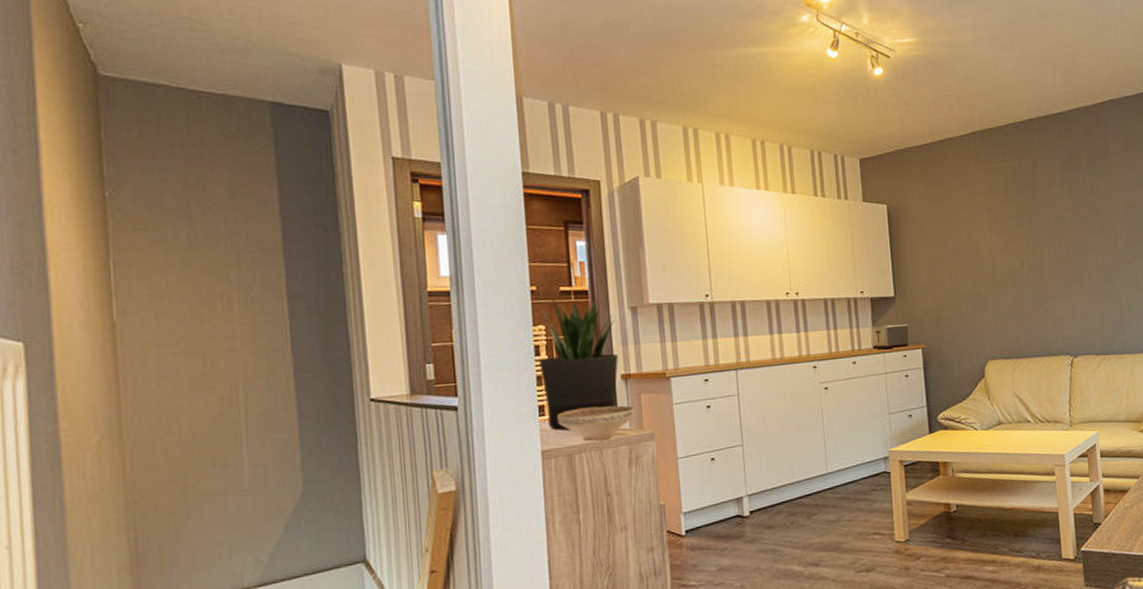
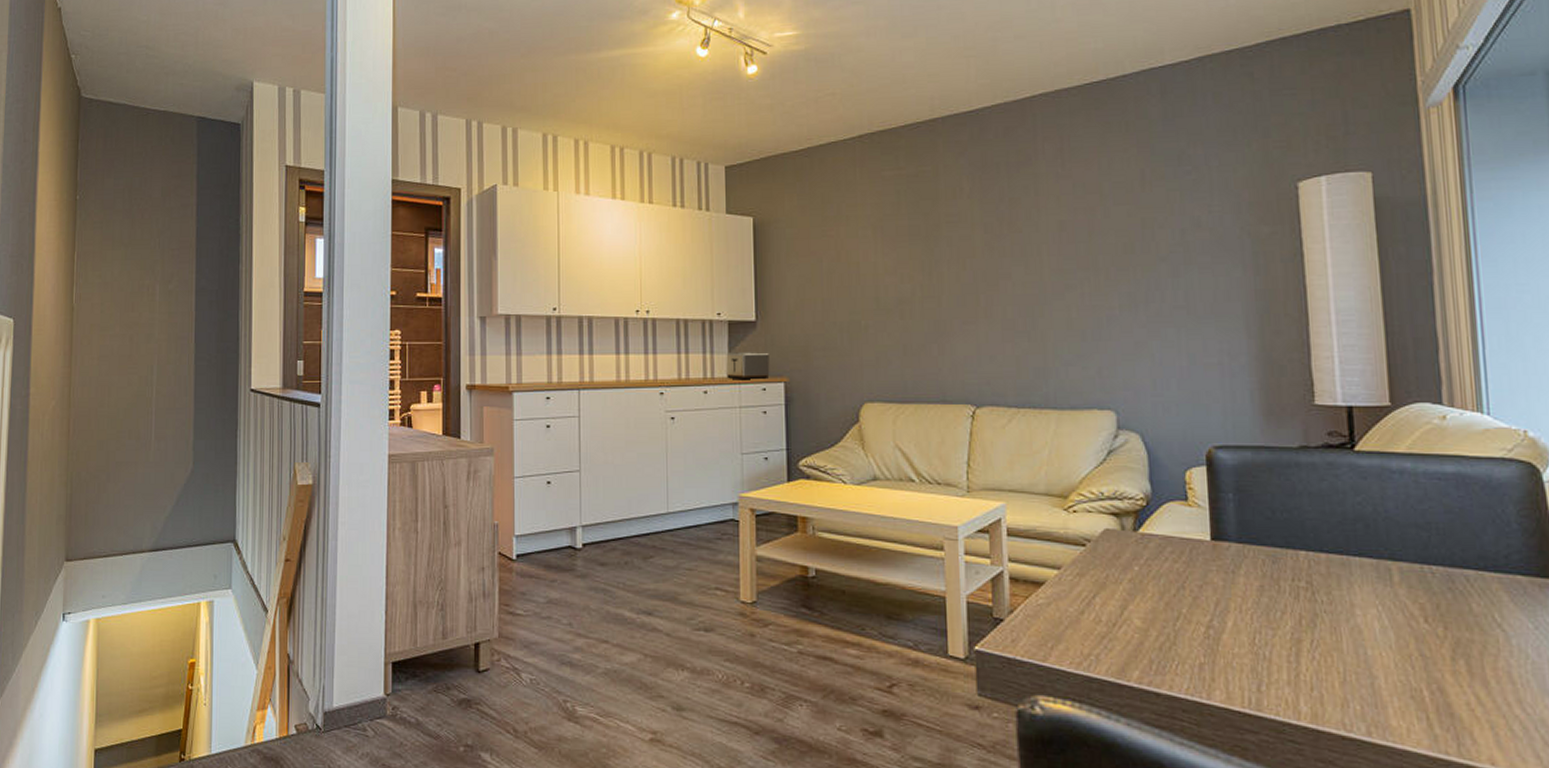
planter: present [539,294,618,431] -> none [393,300,464,436]
decorative bowl: present [557,405,635,442] -> none [405,416,477,450]

